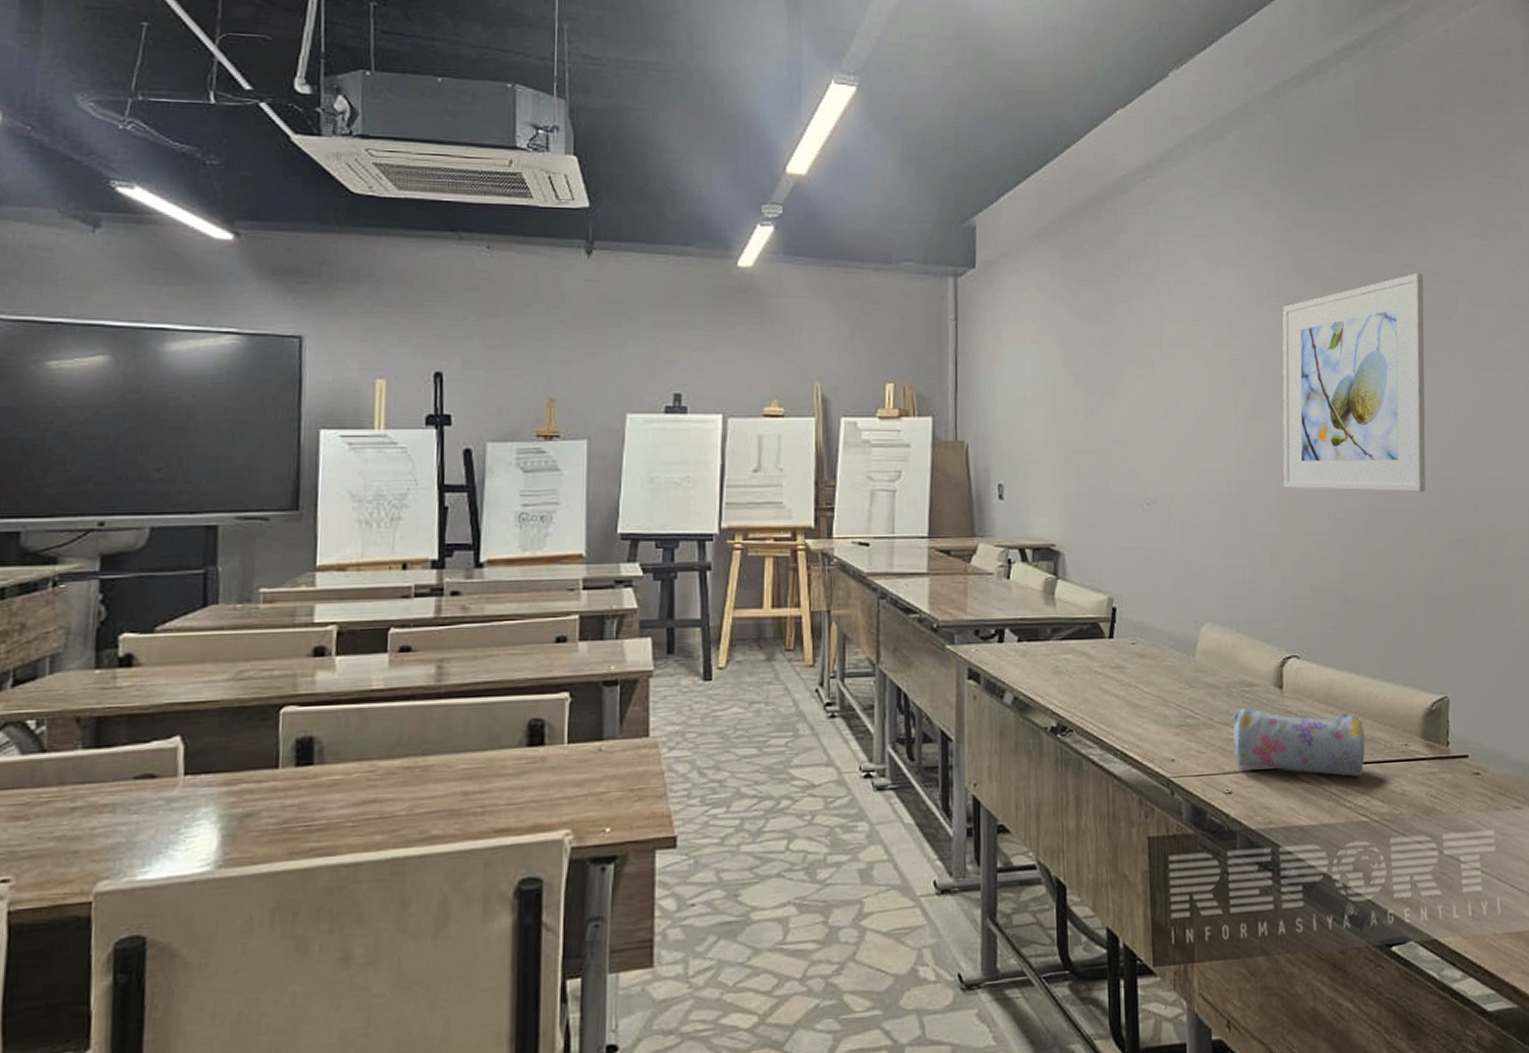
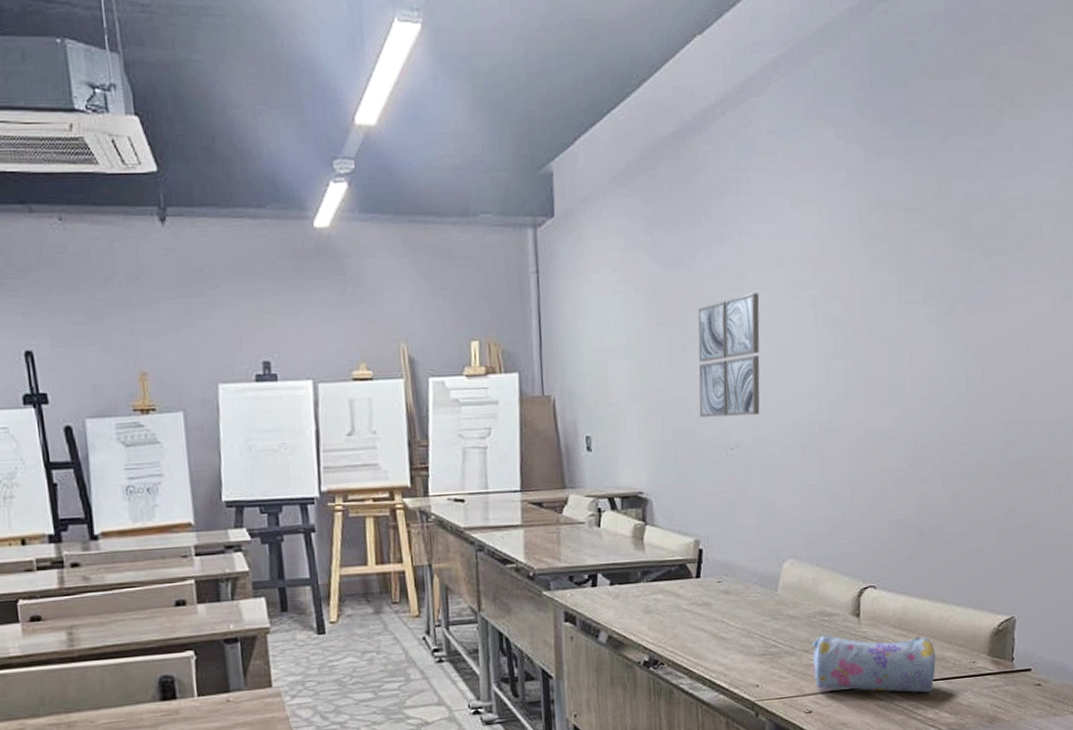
wall art: none [1115,349,1178,470] -> present [698,293,760,417]
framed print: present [1282,272,1426,492] -> none [863,200,1009,428]

